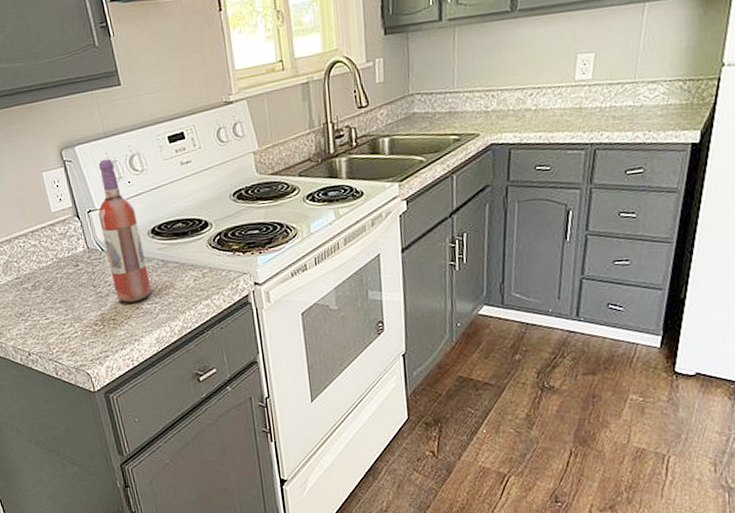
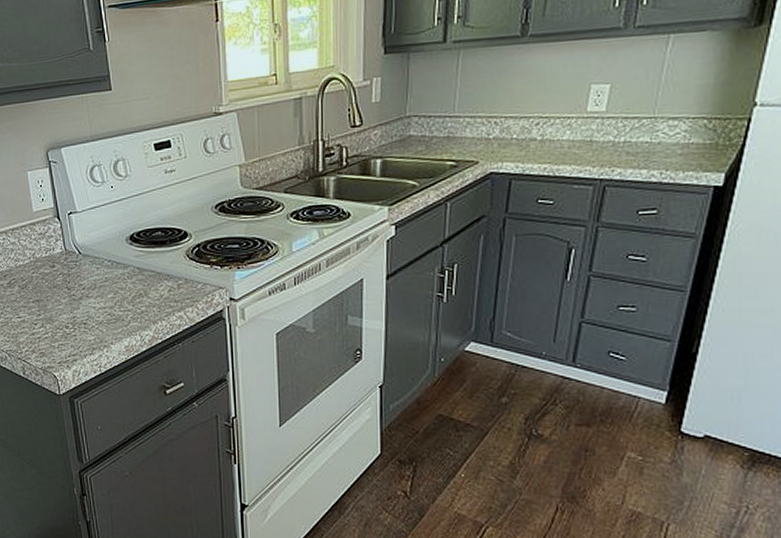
wine bottle: present [98,158,152,303] -> none [79,162,126,308]

